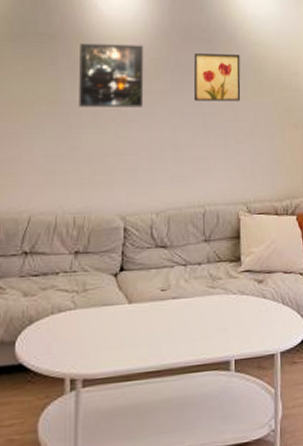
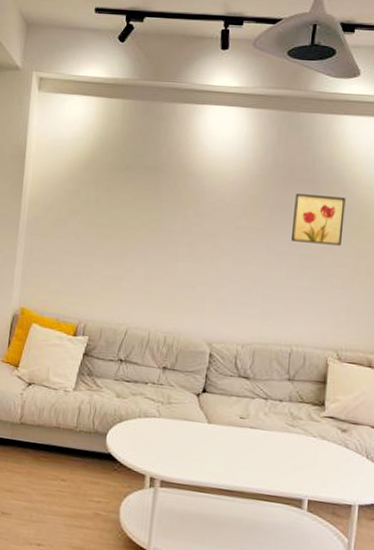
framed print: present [79,43,144,107] -> none [177,177,244,243]

